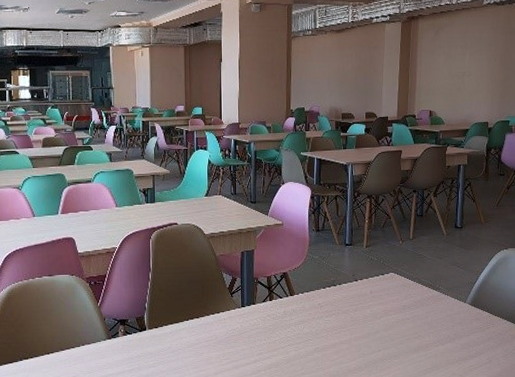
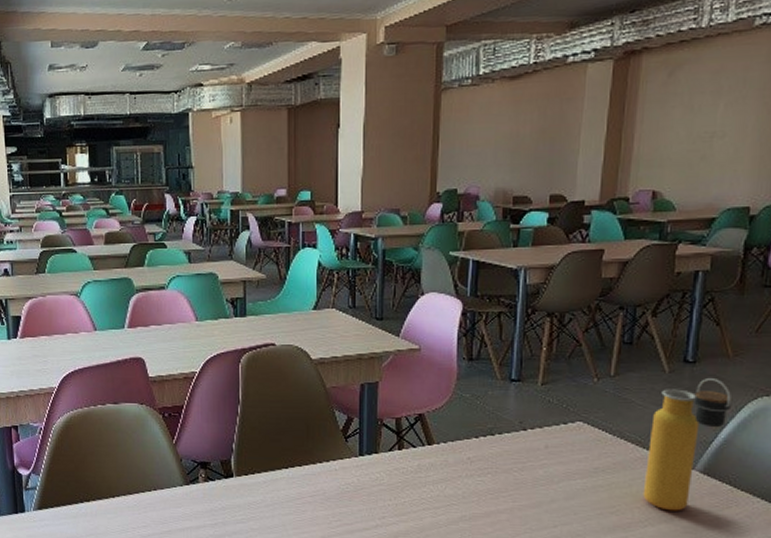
water bottle: none [435,238,486,333] -> present [642,379,733,511]

